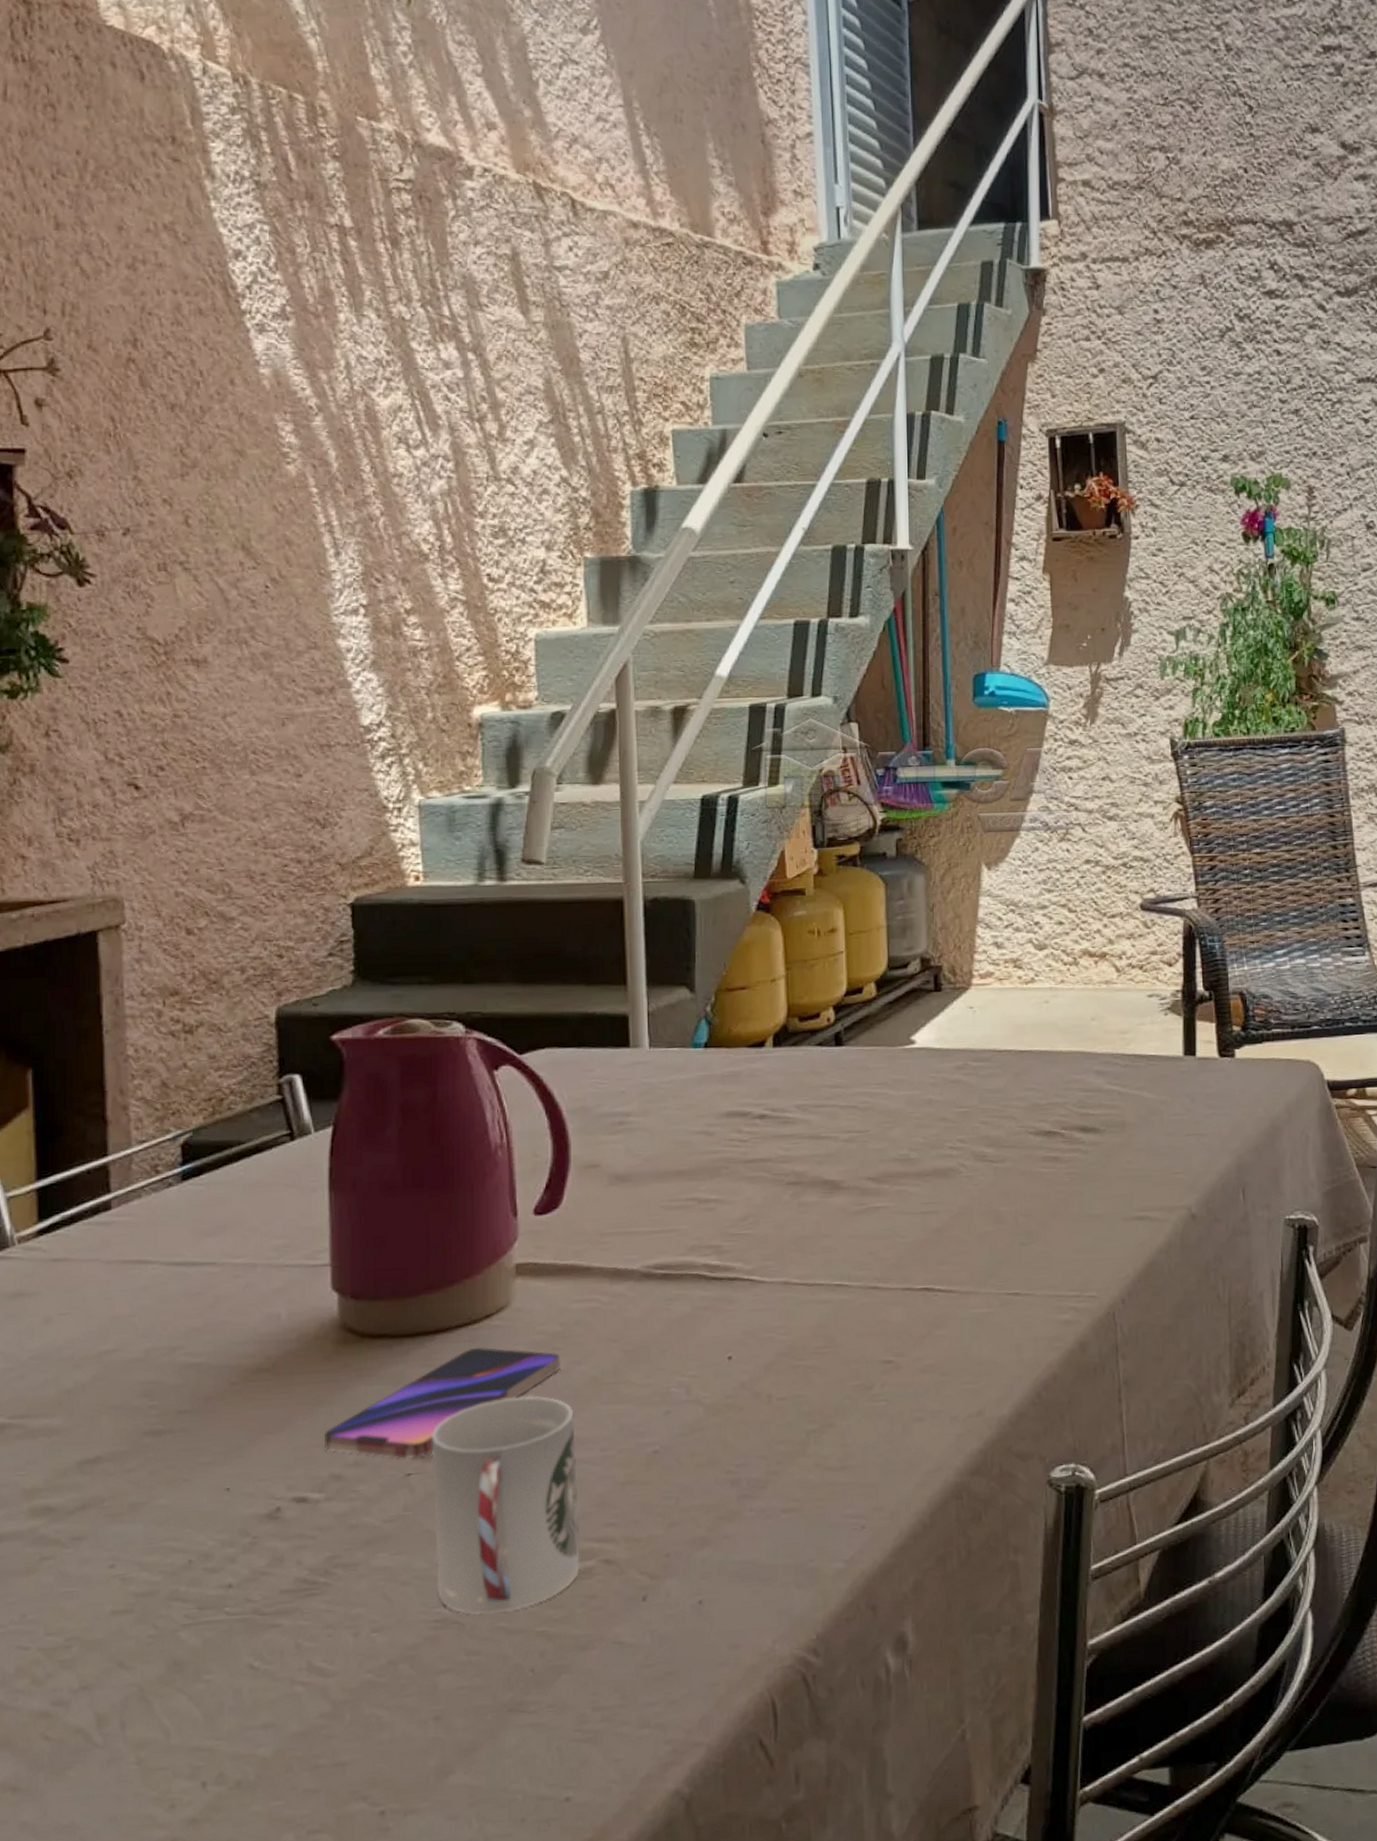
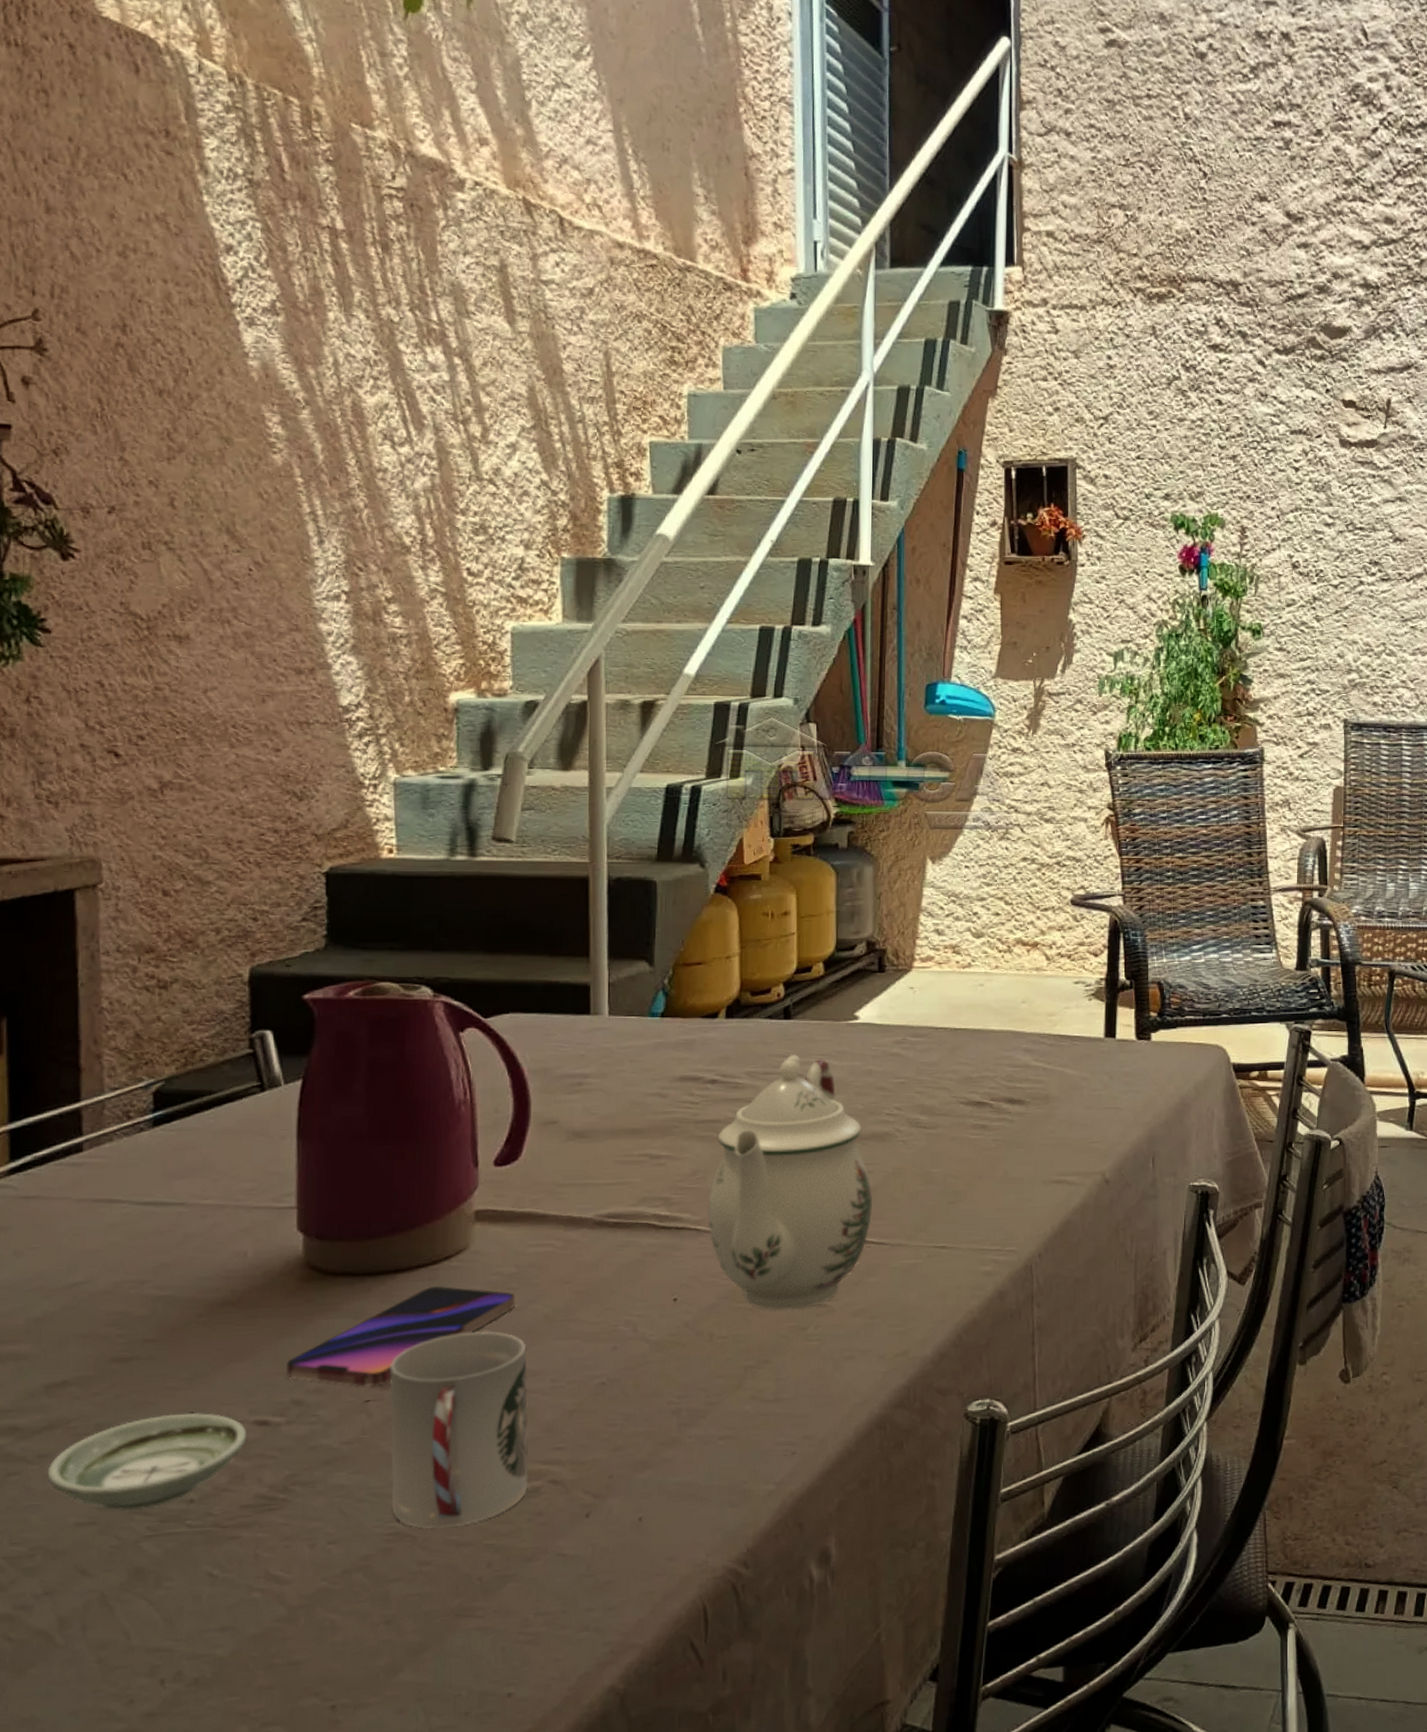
saucer: none [82,1489,286,1597] -> present [47,1412,247,1511]
teapot: none [760,1083,939,1369] -> present [707,1054,873,1311]

